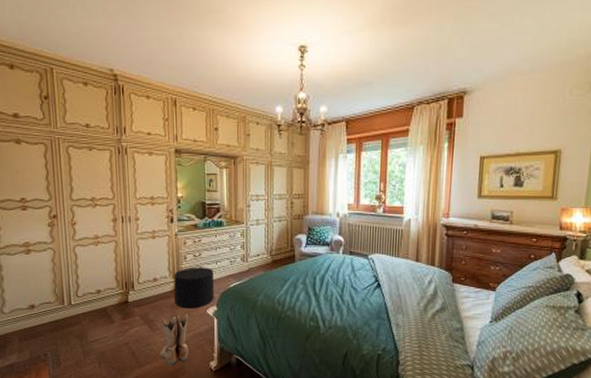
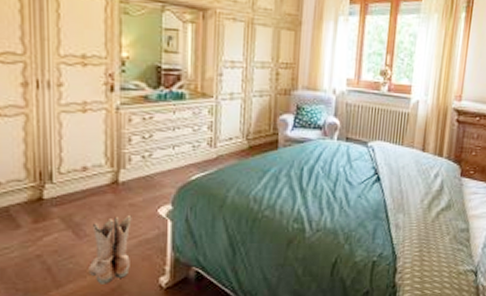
stool: present [174,267,214,309] -> none [113,152,169,208]

